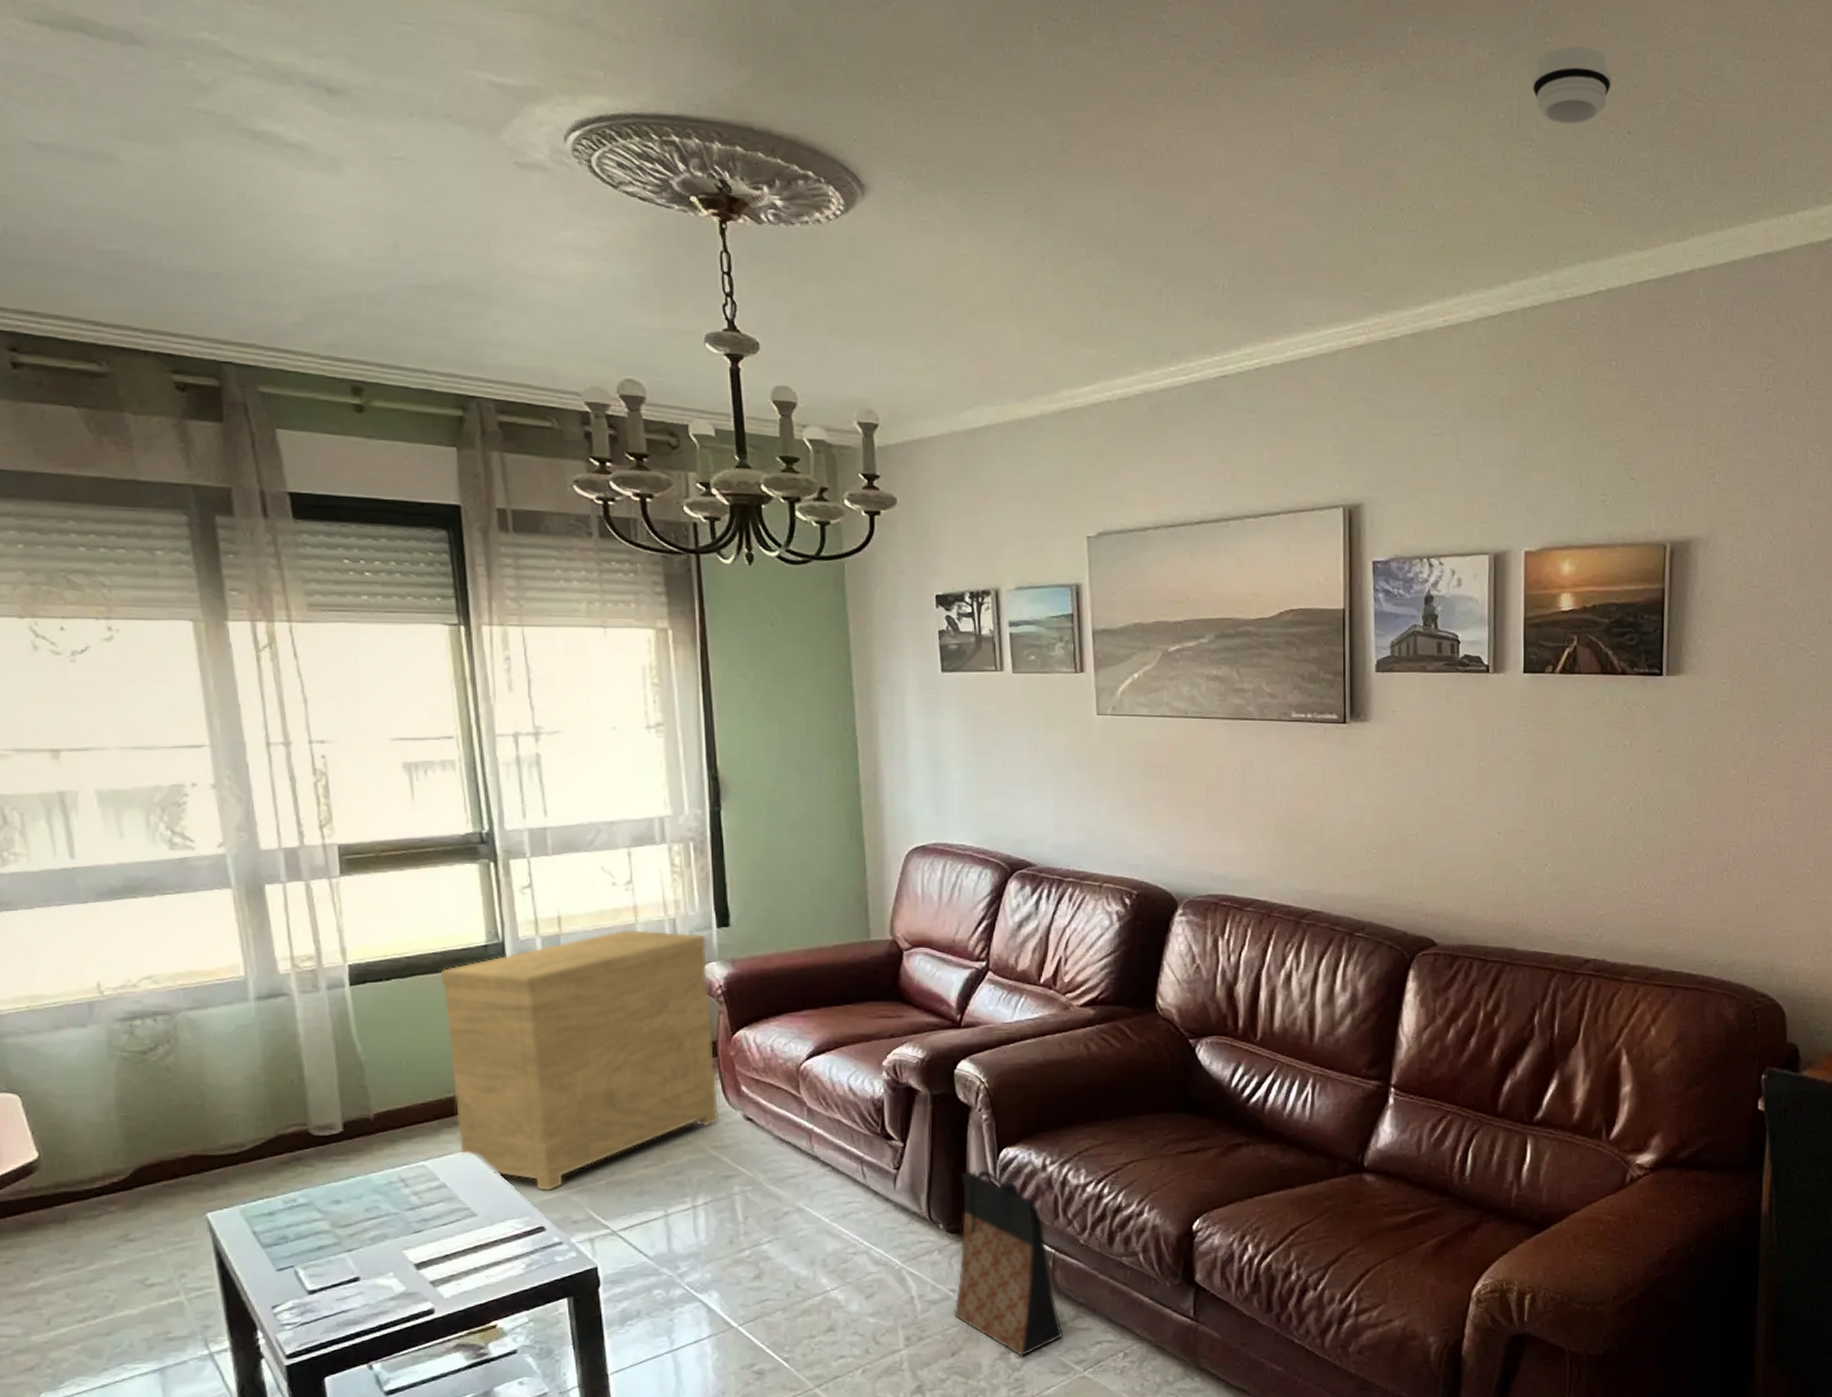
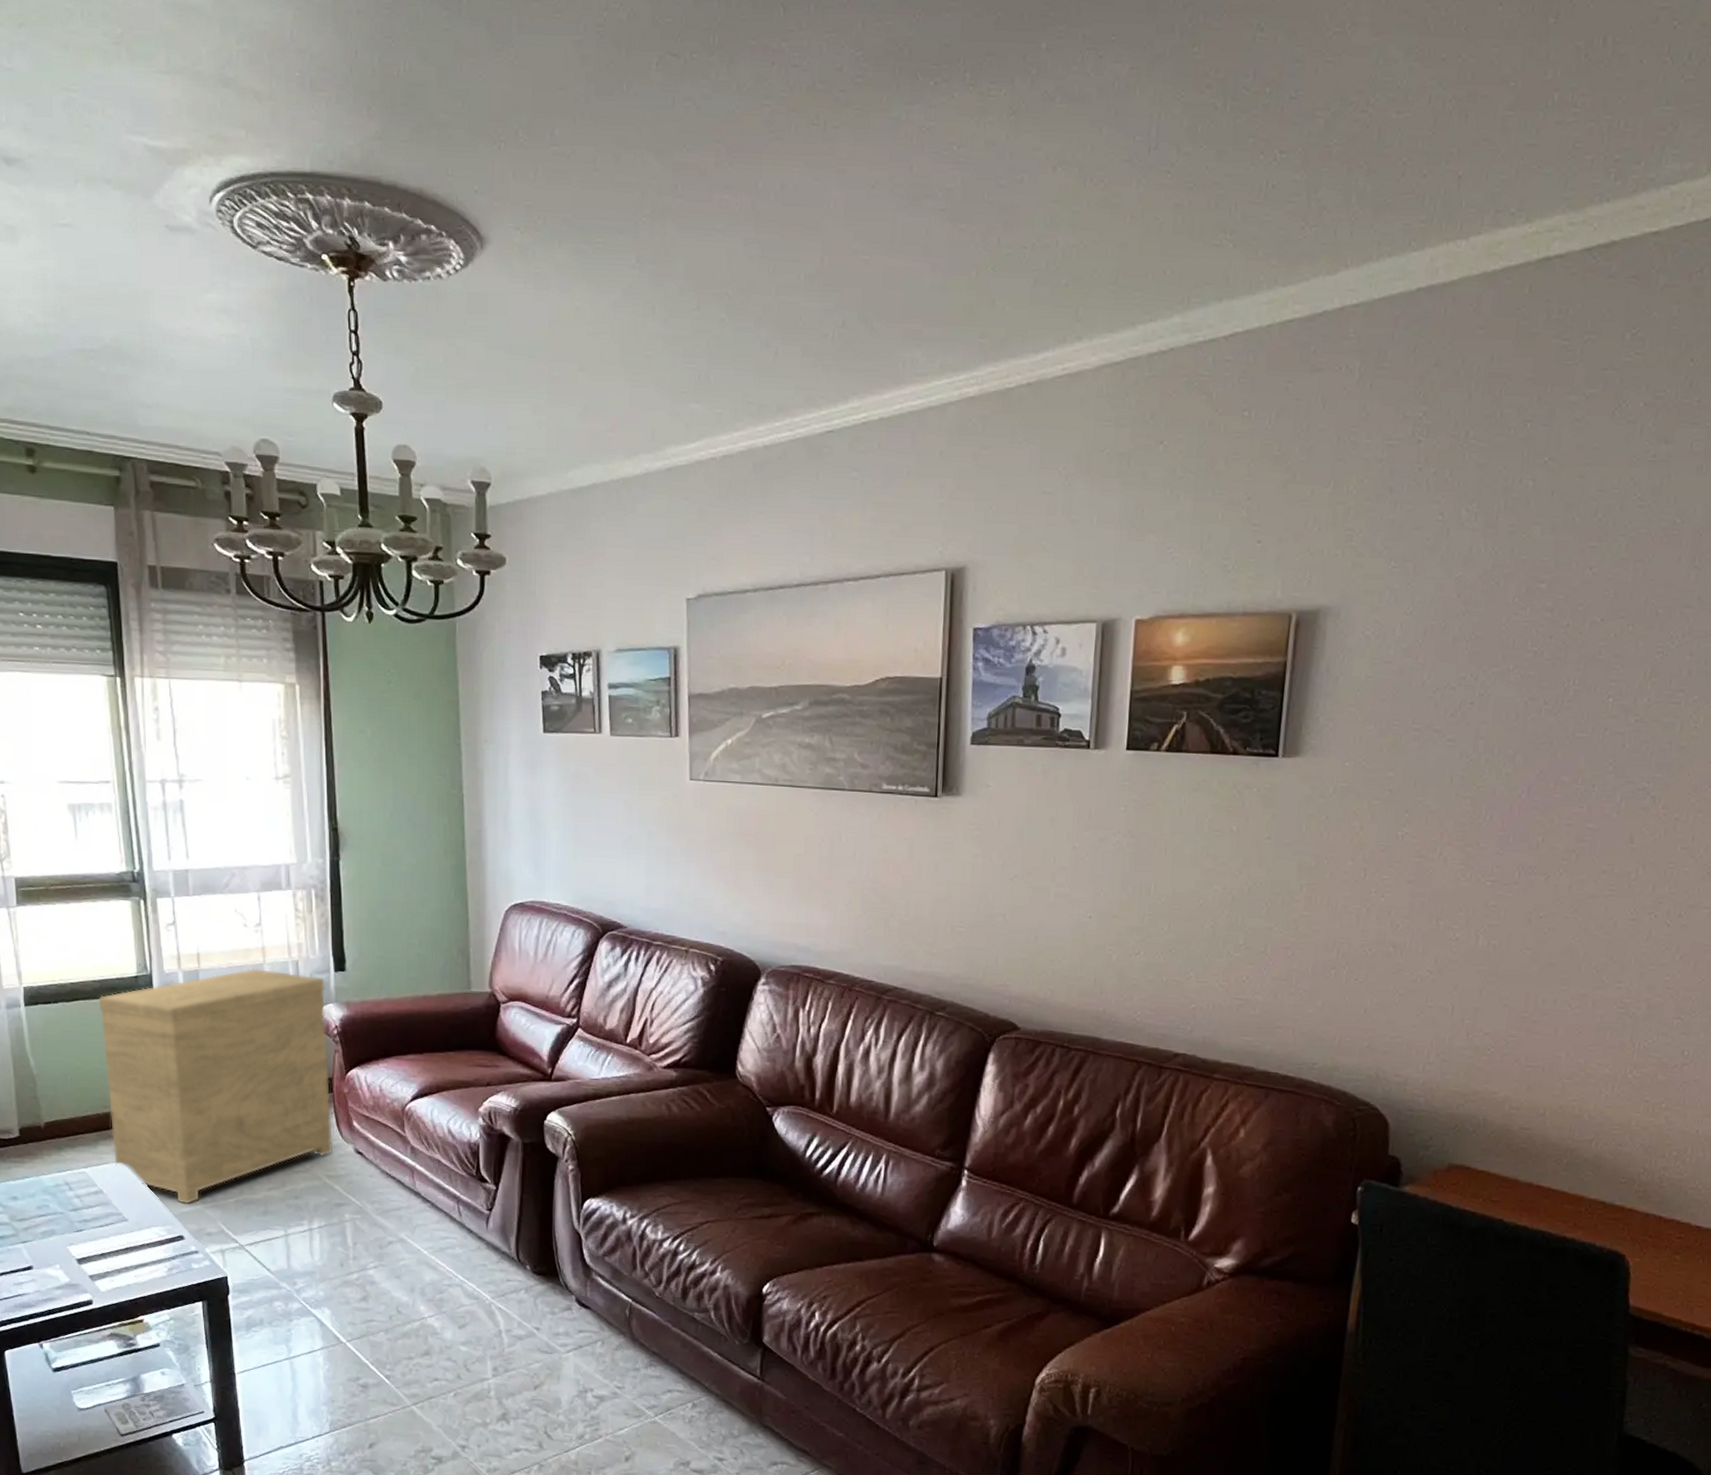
bag: present [954,1170,1064,1357] -> none [537,1217,637,1397]
smoke detector: present [1532,46,1612,124] -> none [1174,54,1265,146]

